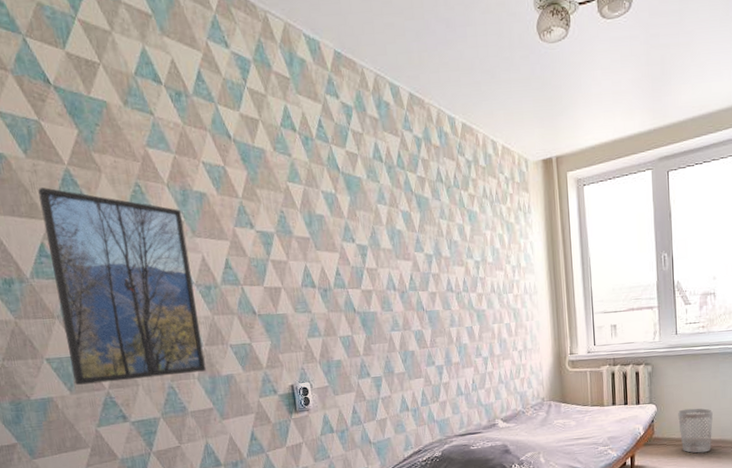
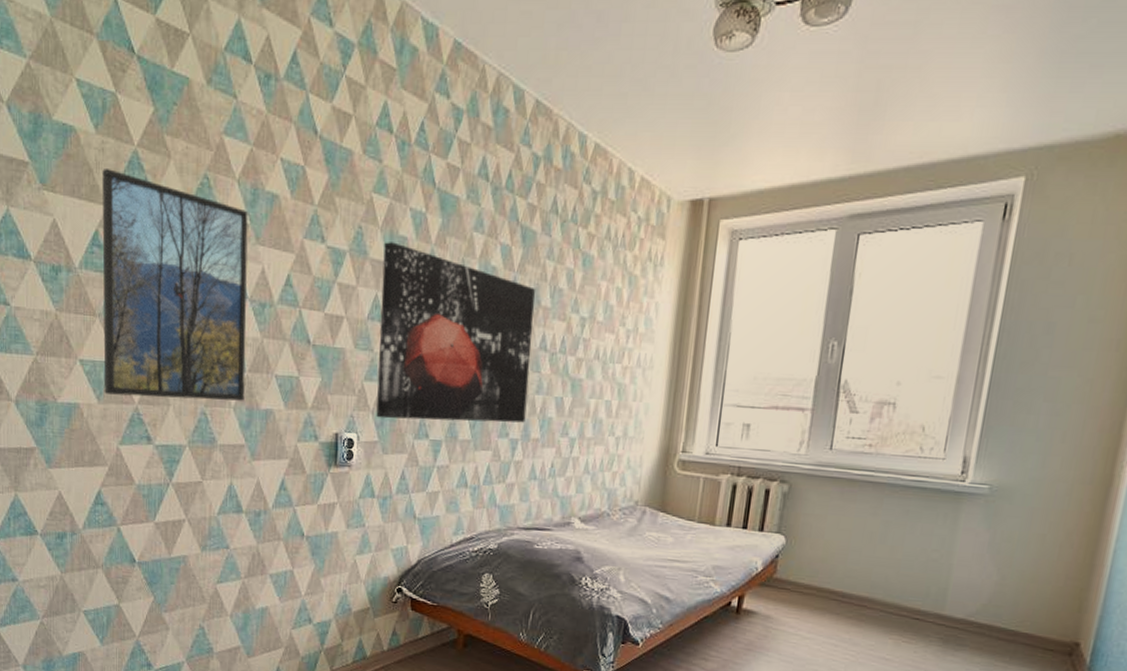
wall art: none [305,220,446,367] -> present [376,242,535,423]
wastebasket: present [678,408,713,453] -> none [811,548,863,611]

